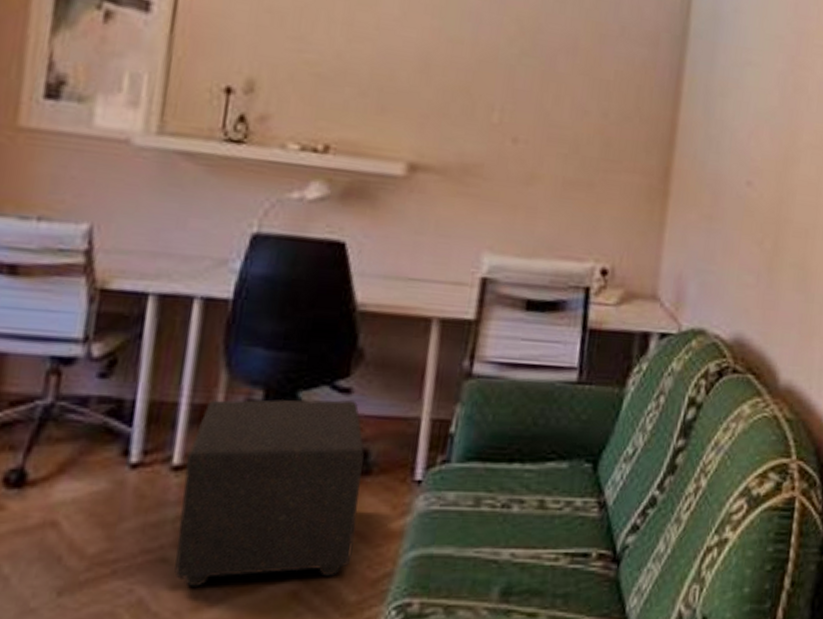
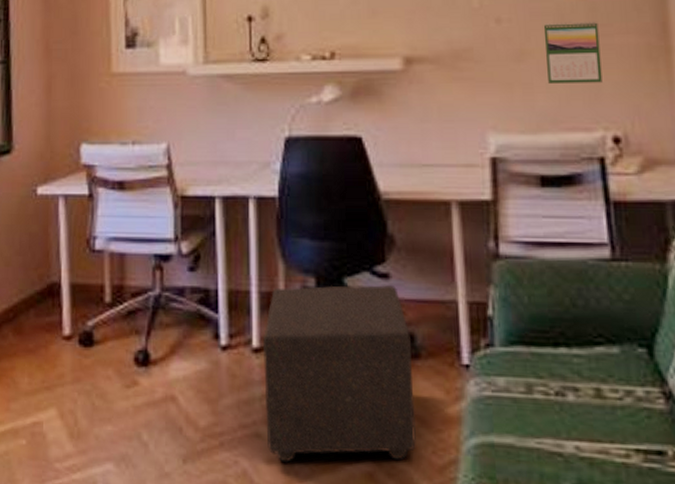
calendar: none [552,151,610,216] -> present [543,21,603,83]

